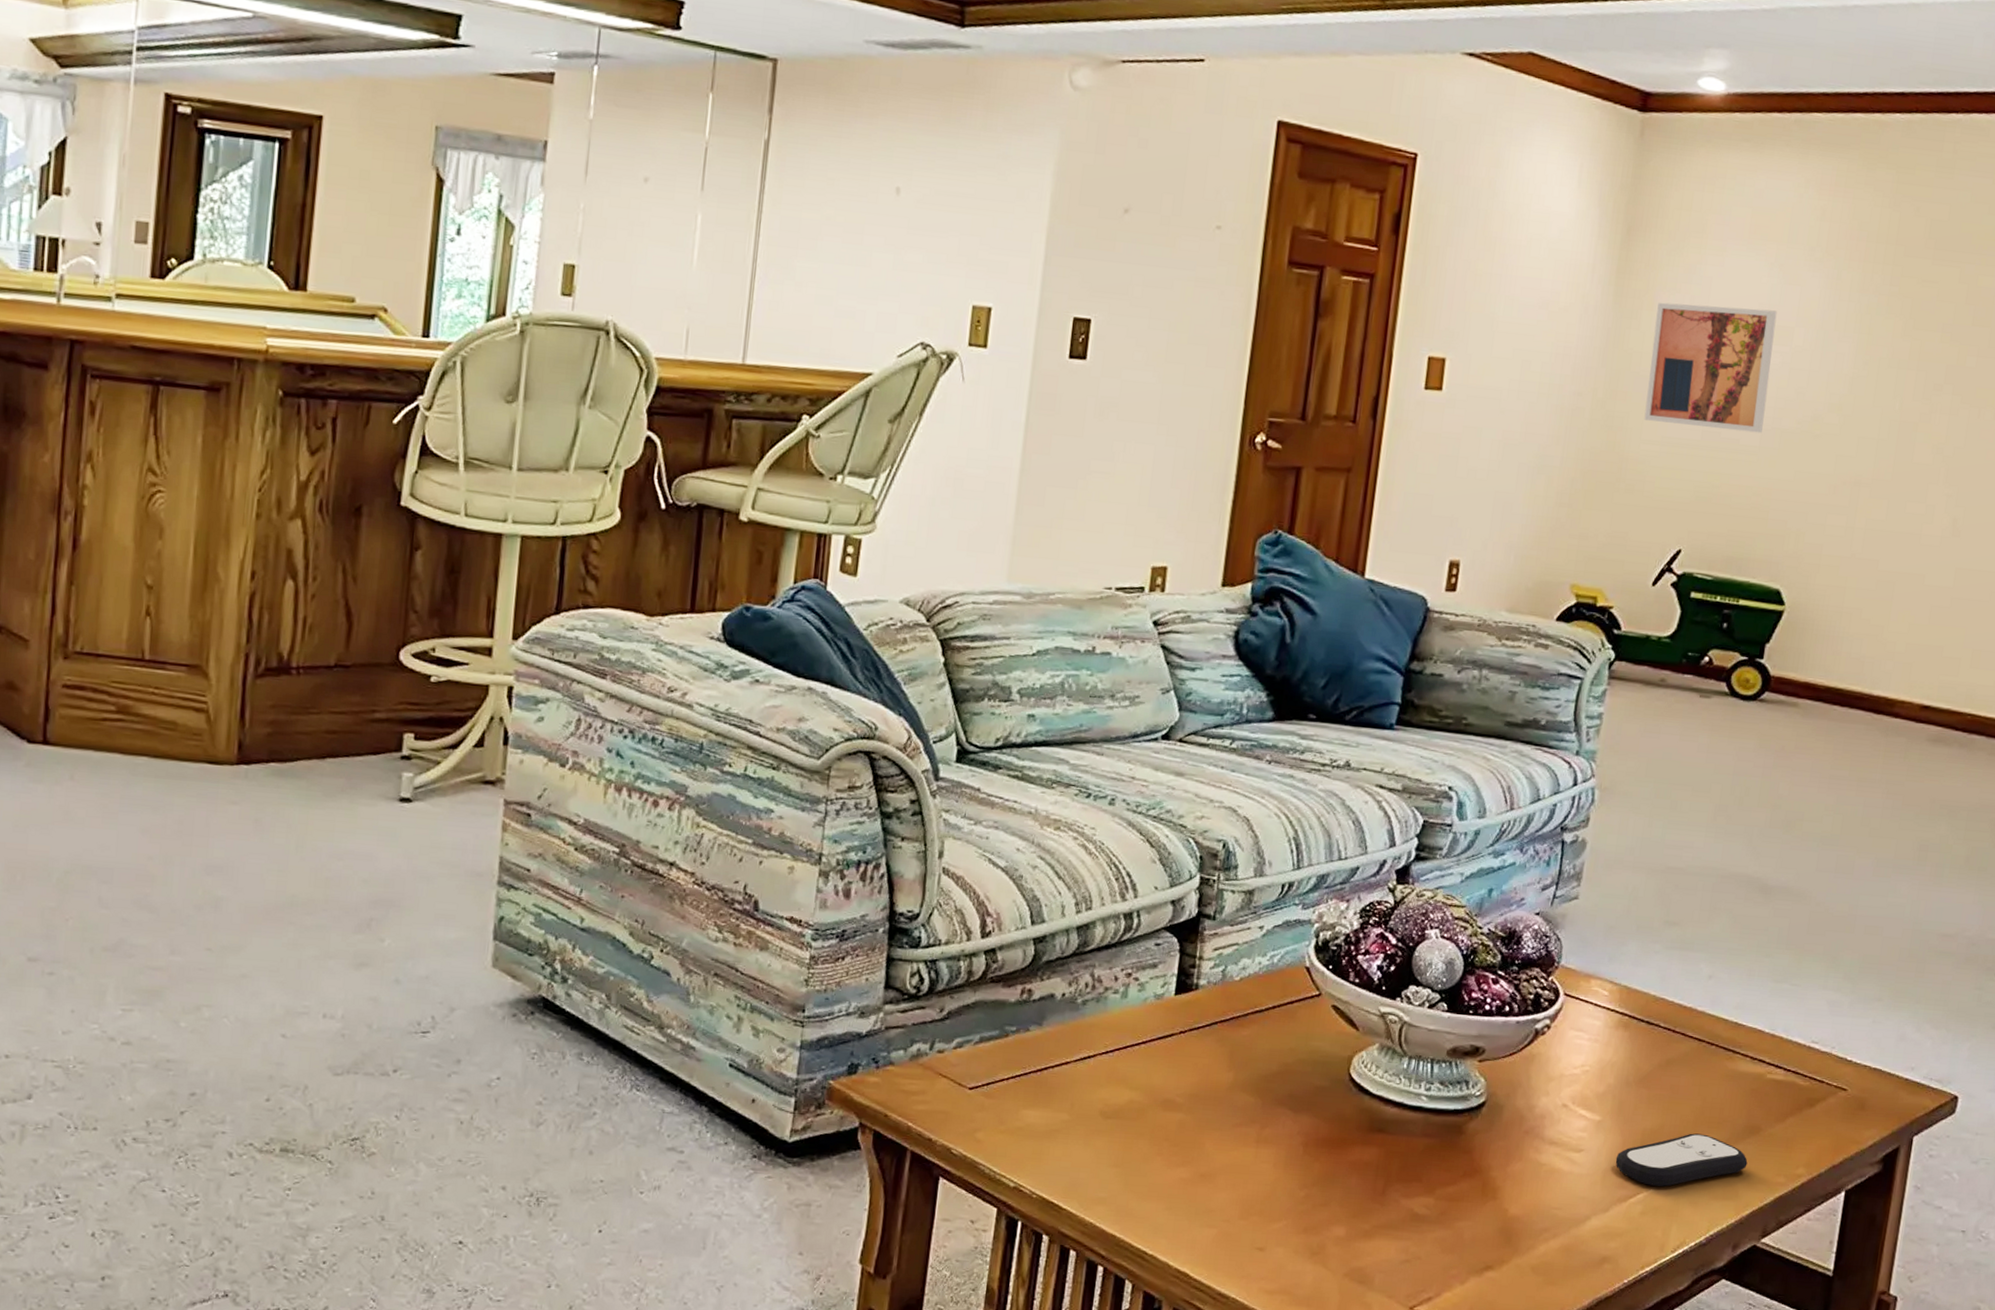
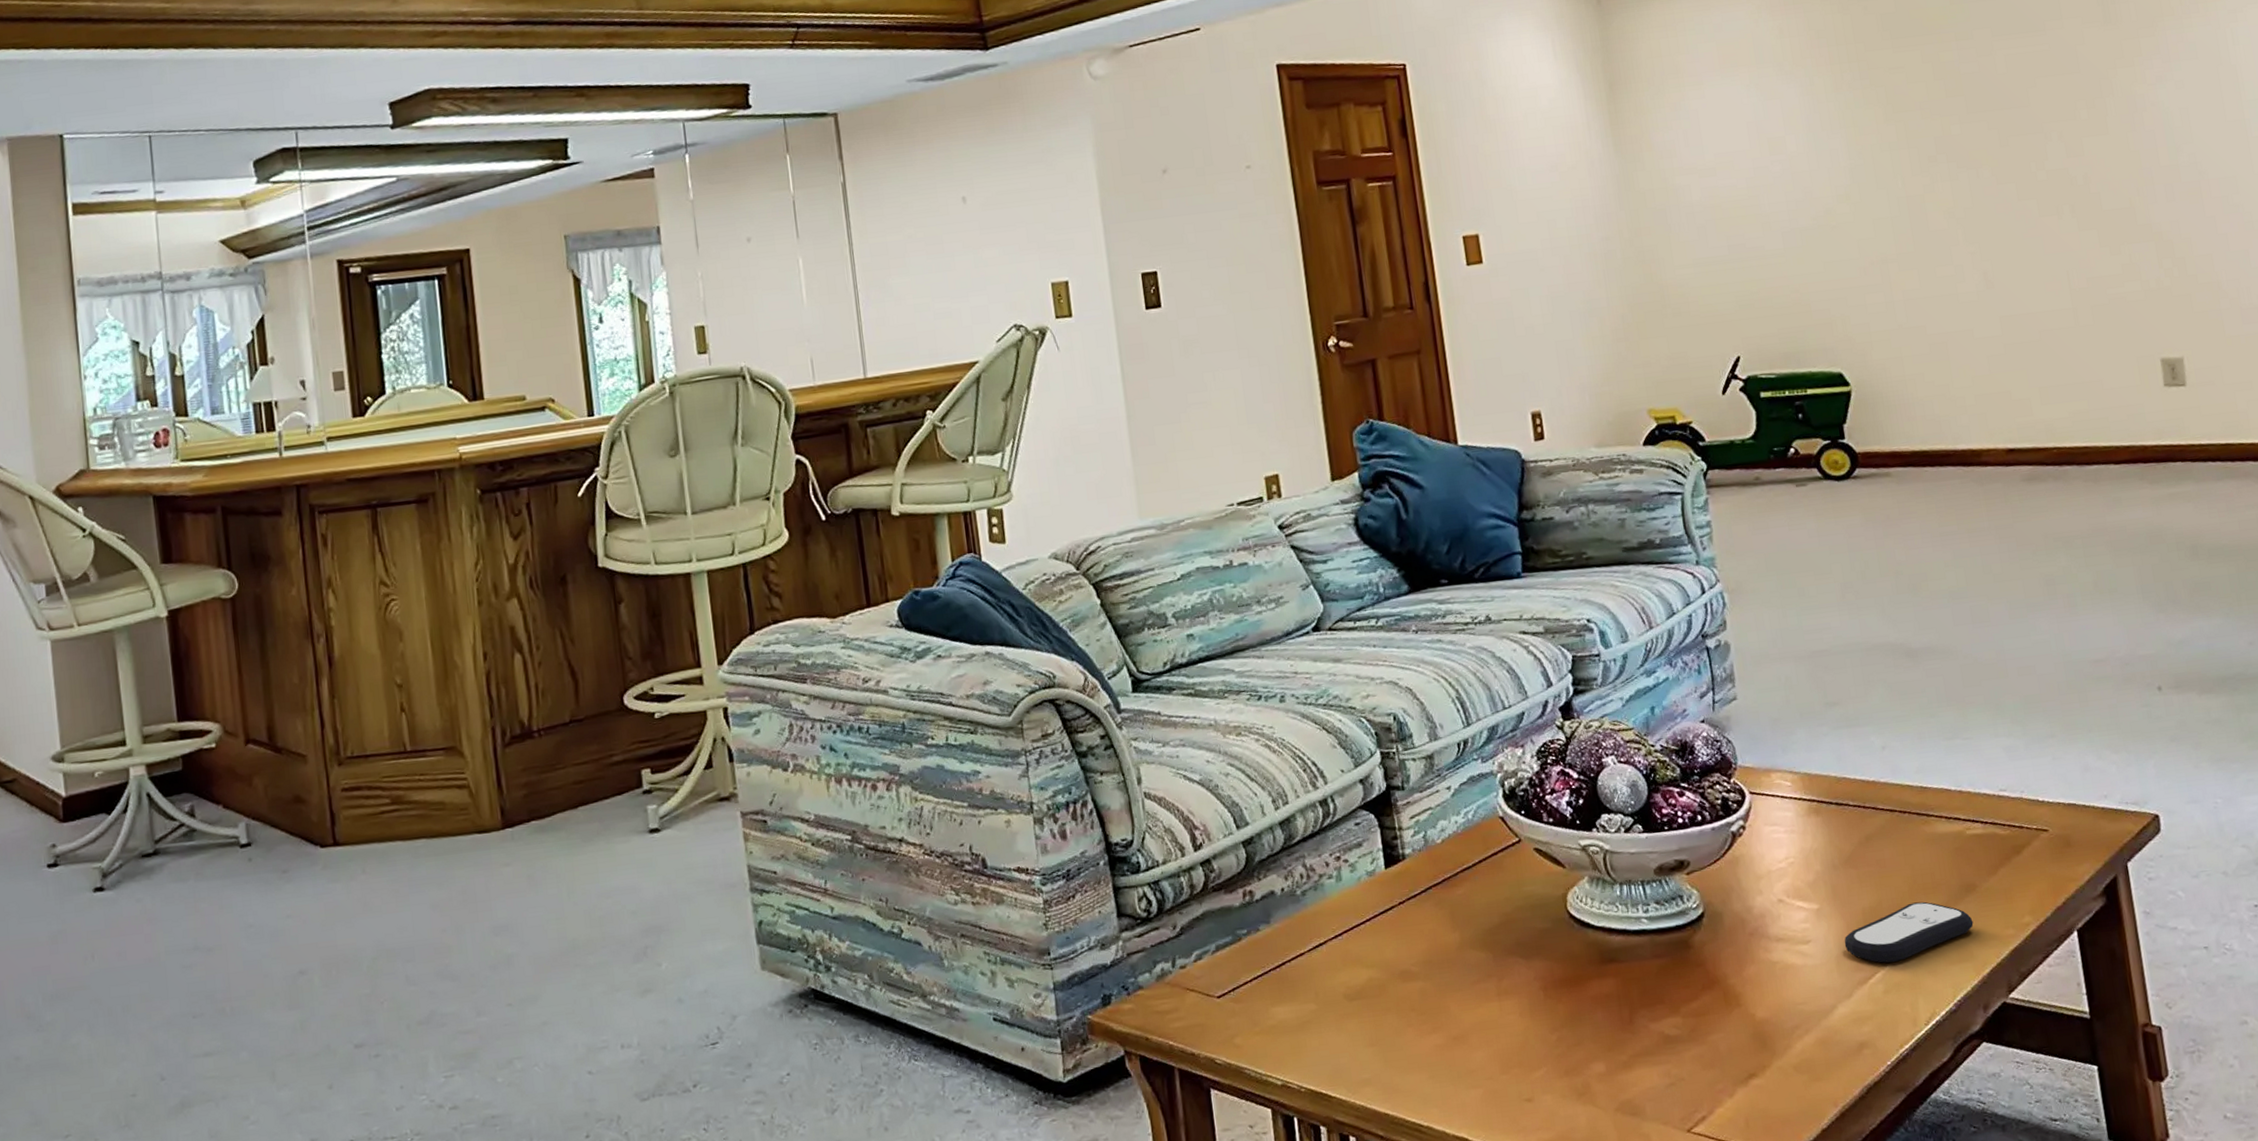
wall art: present [1644,302,1778,434] -> none [1655,125,1783,248]

